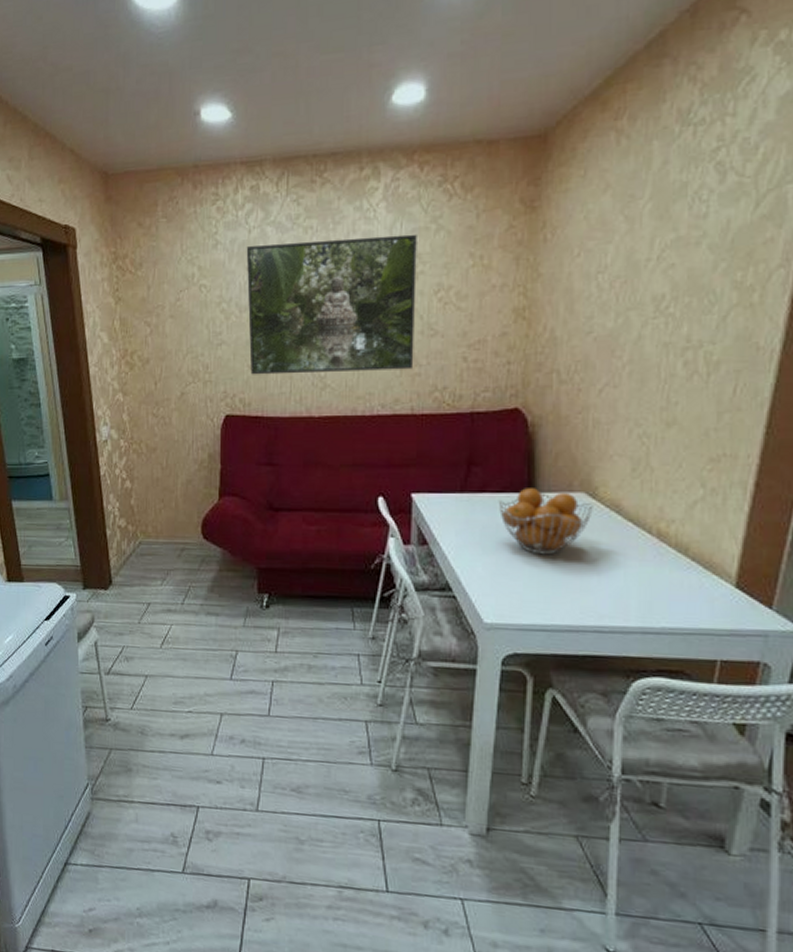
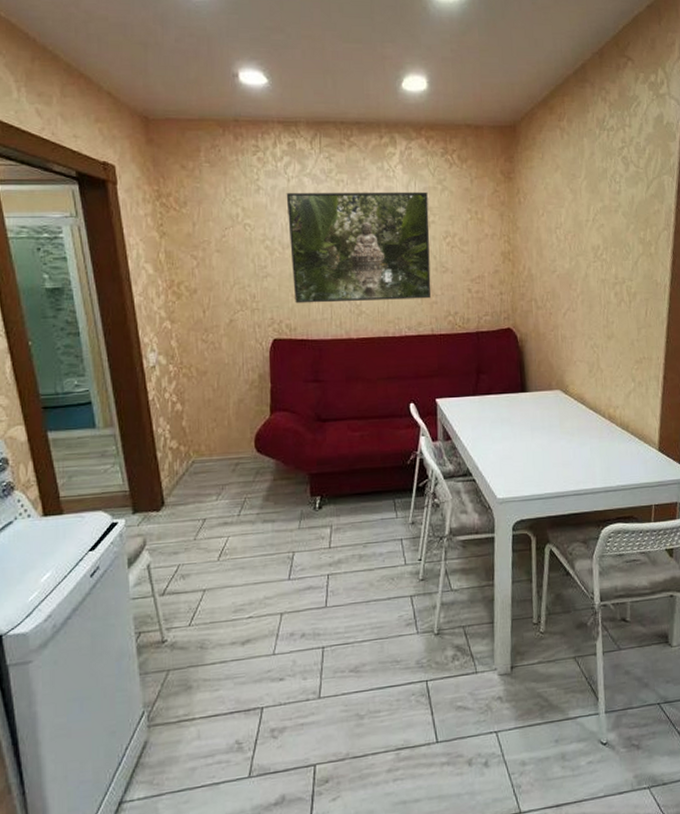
fruit basket: present [498,488,593,555] -> none [501,389,567,440]

